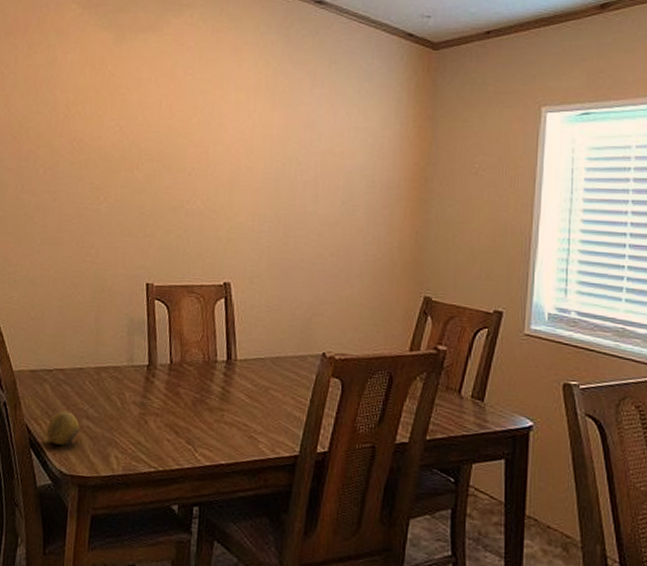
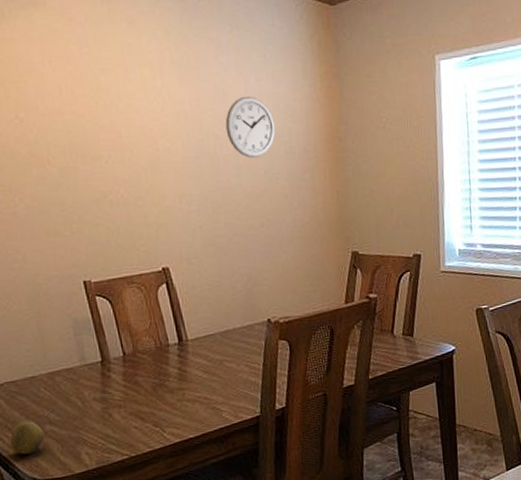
wall clock: none [309,127,360,188] -> present [225,95,276,159]

